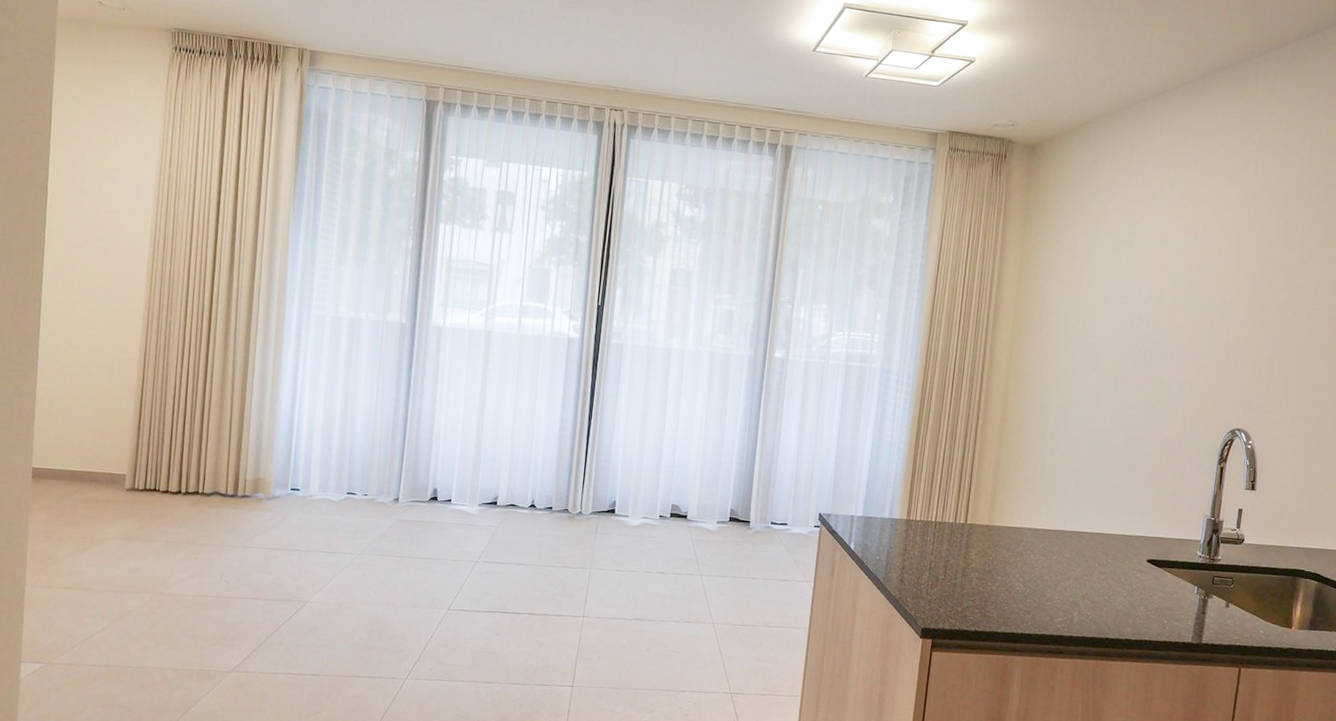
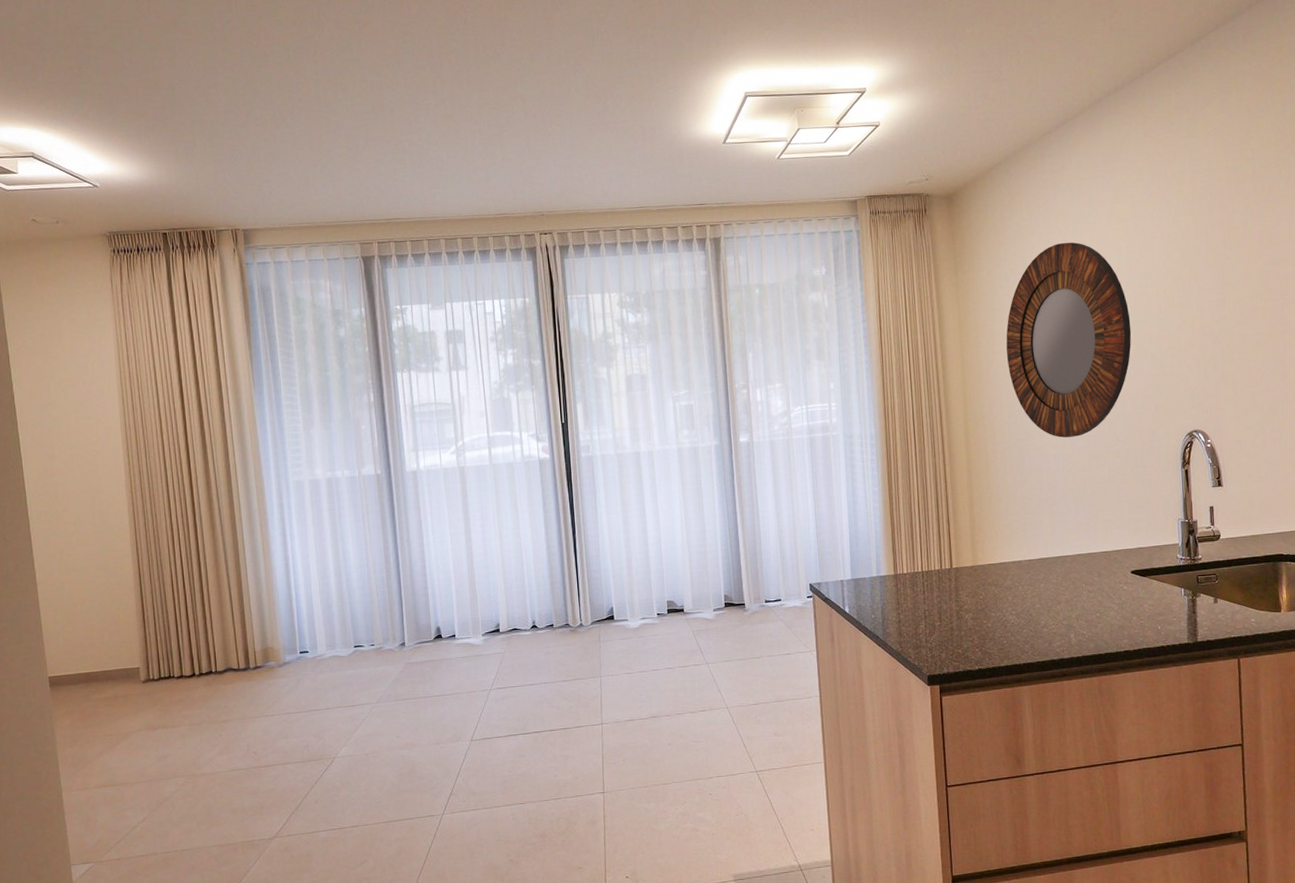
home mirror: none [1060,214,1194,414] -> present [1006,242,1132,438]

